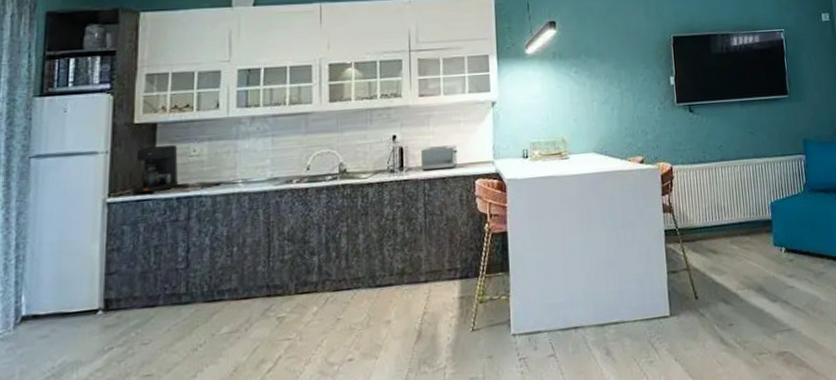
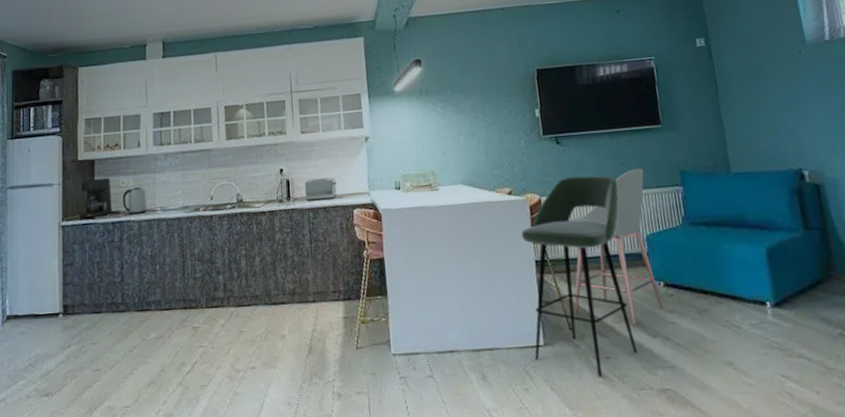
kettle: none [192,155,225,188] -> present [122,186,148,215]
bar stool: none [651,144,759,345] -> present [520,176,638,377]
bar stool: none [699,137,783,293] -> present [569,168,663,327]

